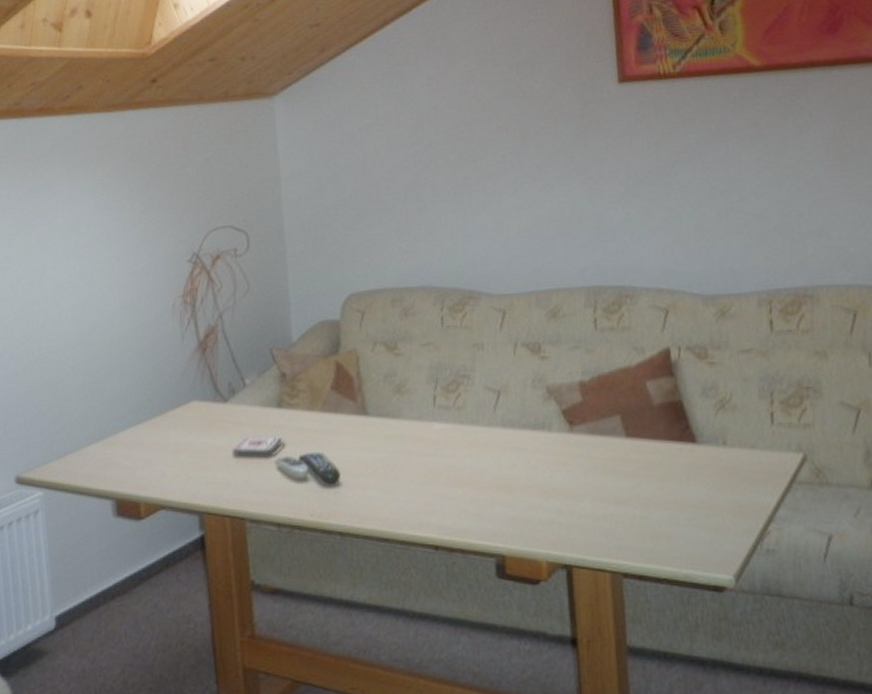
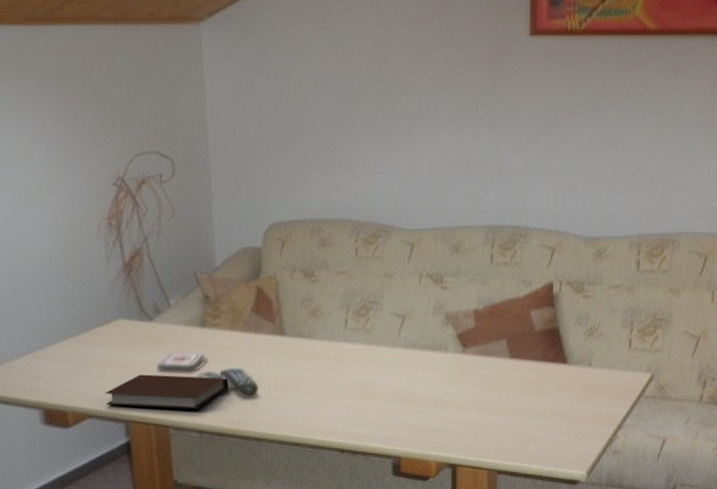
notebook: none [178,460,308,500] -> present [104,374,229,410]

